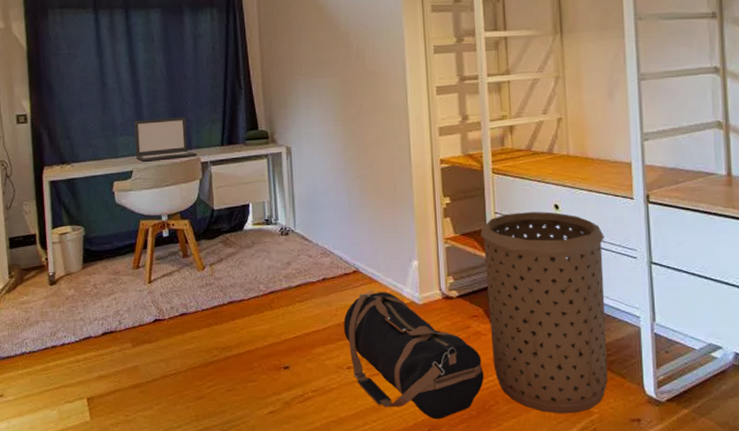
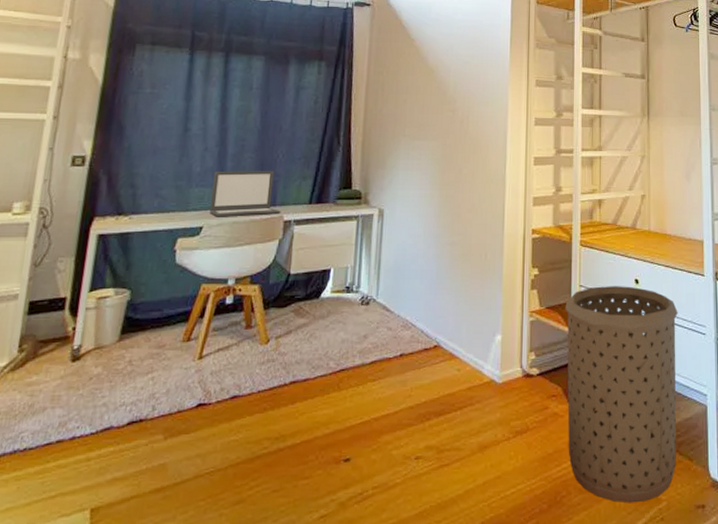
duffel bag: present [343,291,484,420] -> none [417,368,558,516]

